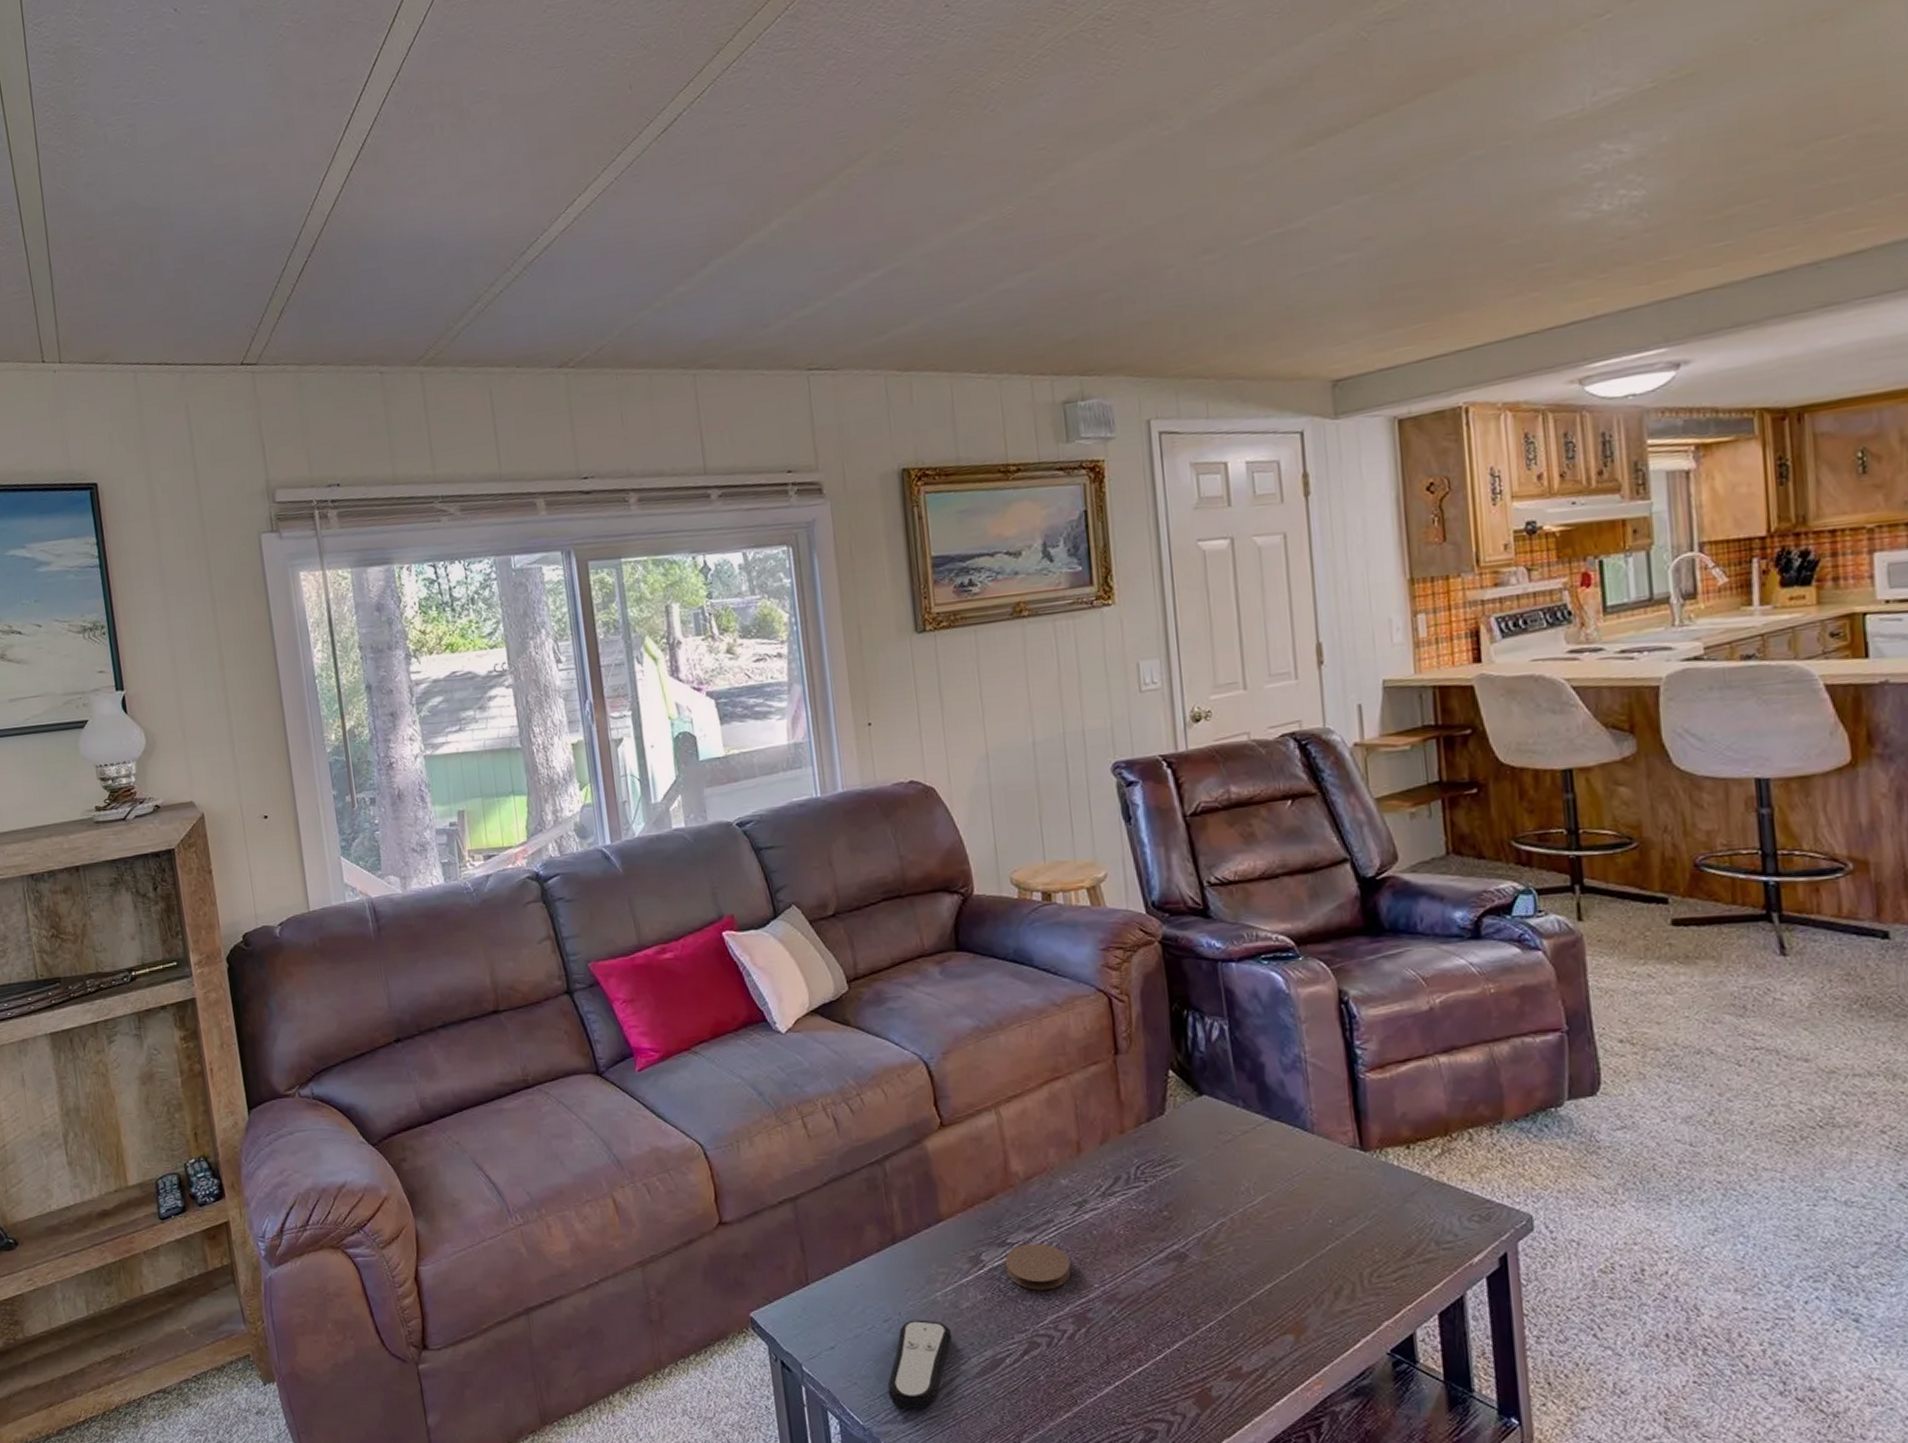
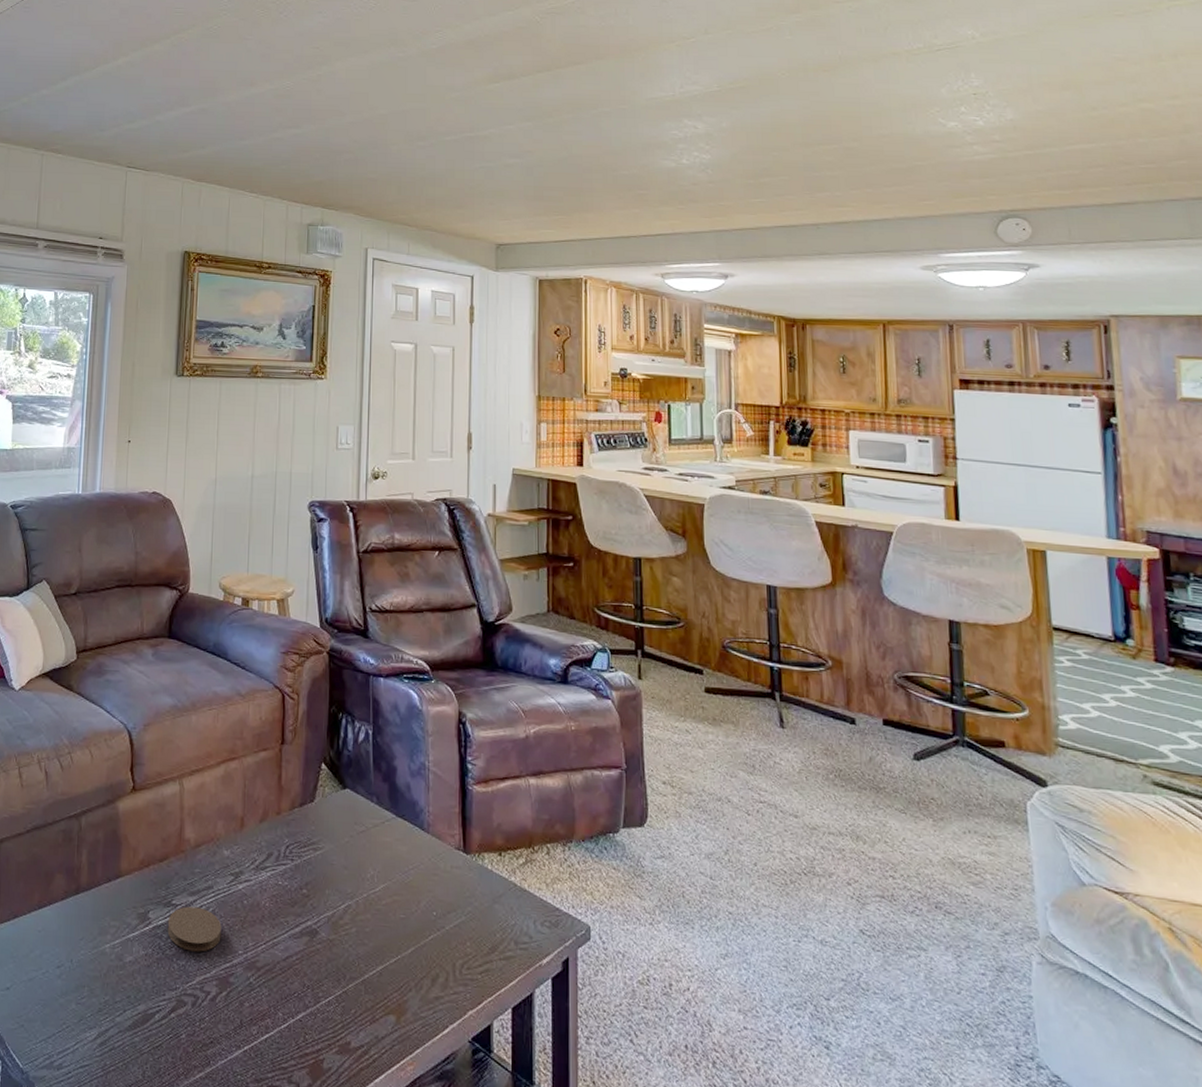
remote control: present [887,1319,953,1410] -> none [49,968,113,1058]

